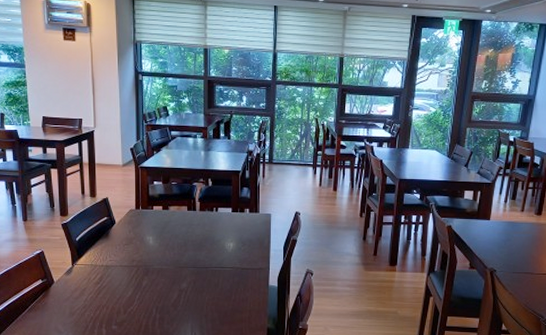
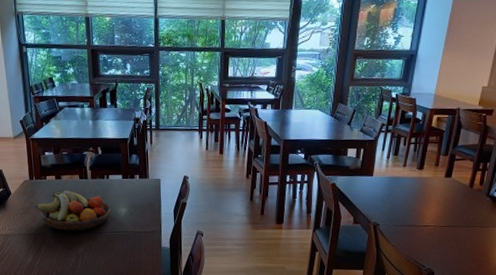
fruit bowl: none [139,222,218,265] -> present [35,191,111,231]

